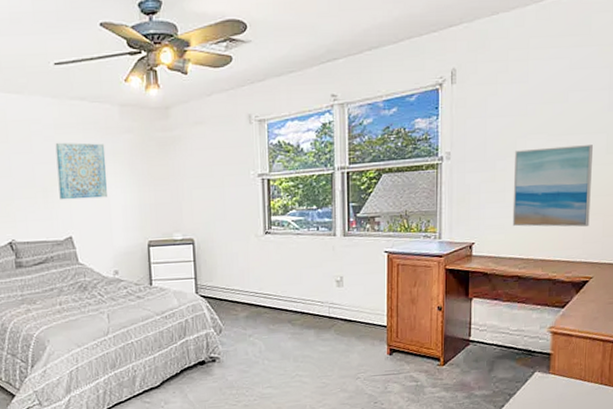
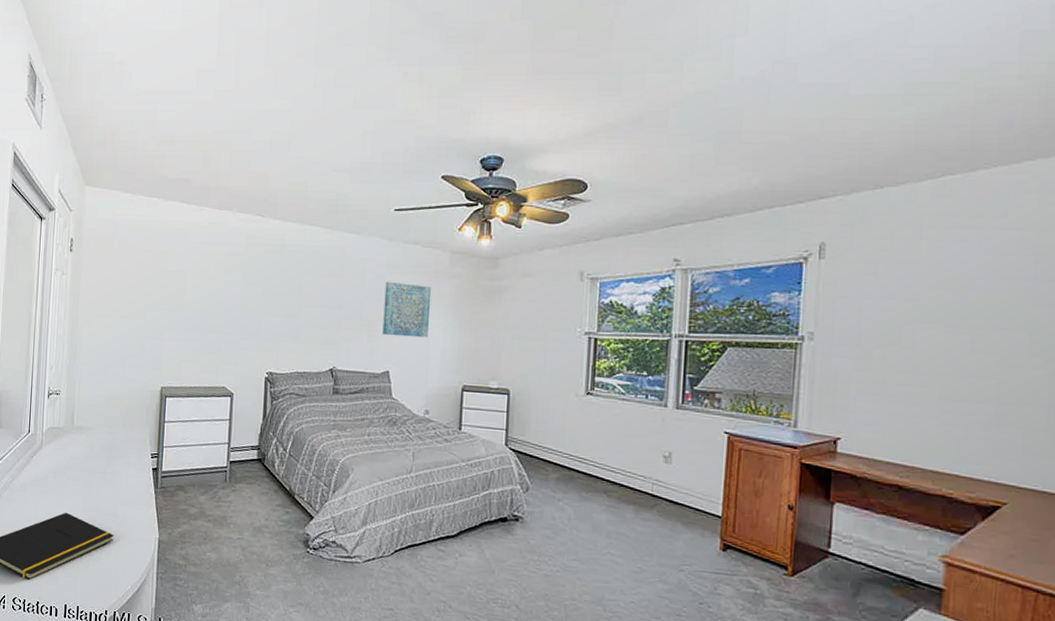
wall art: present [512,145,593,227] -> none [892,339,1009,440]

